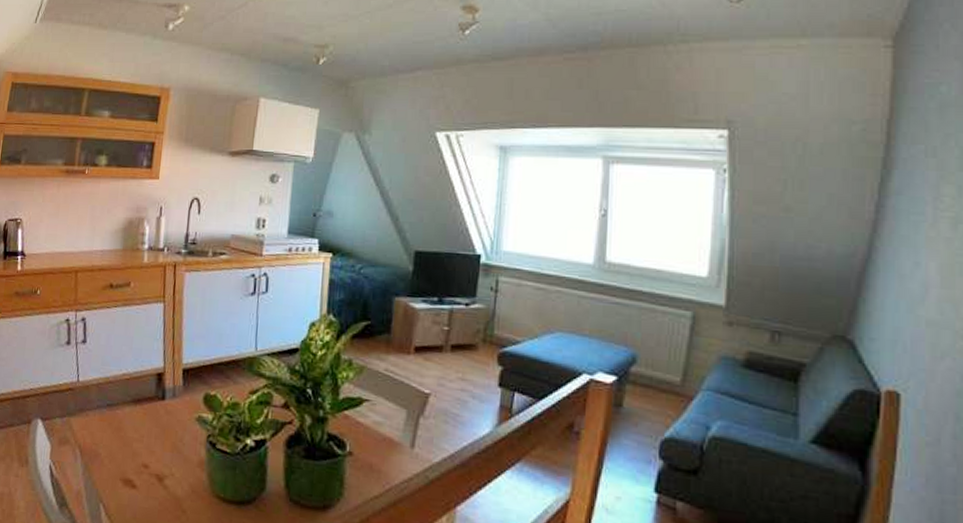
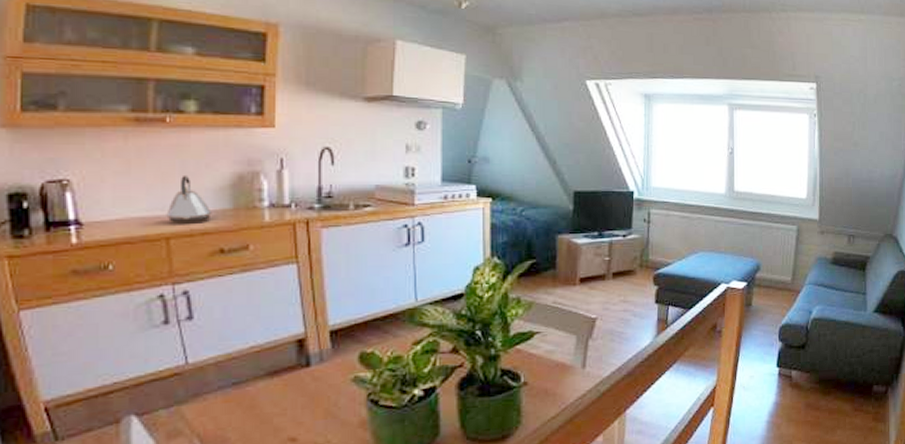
kettle: none [77,218,108,262] -> present [166,174,212,225]

